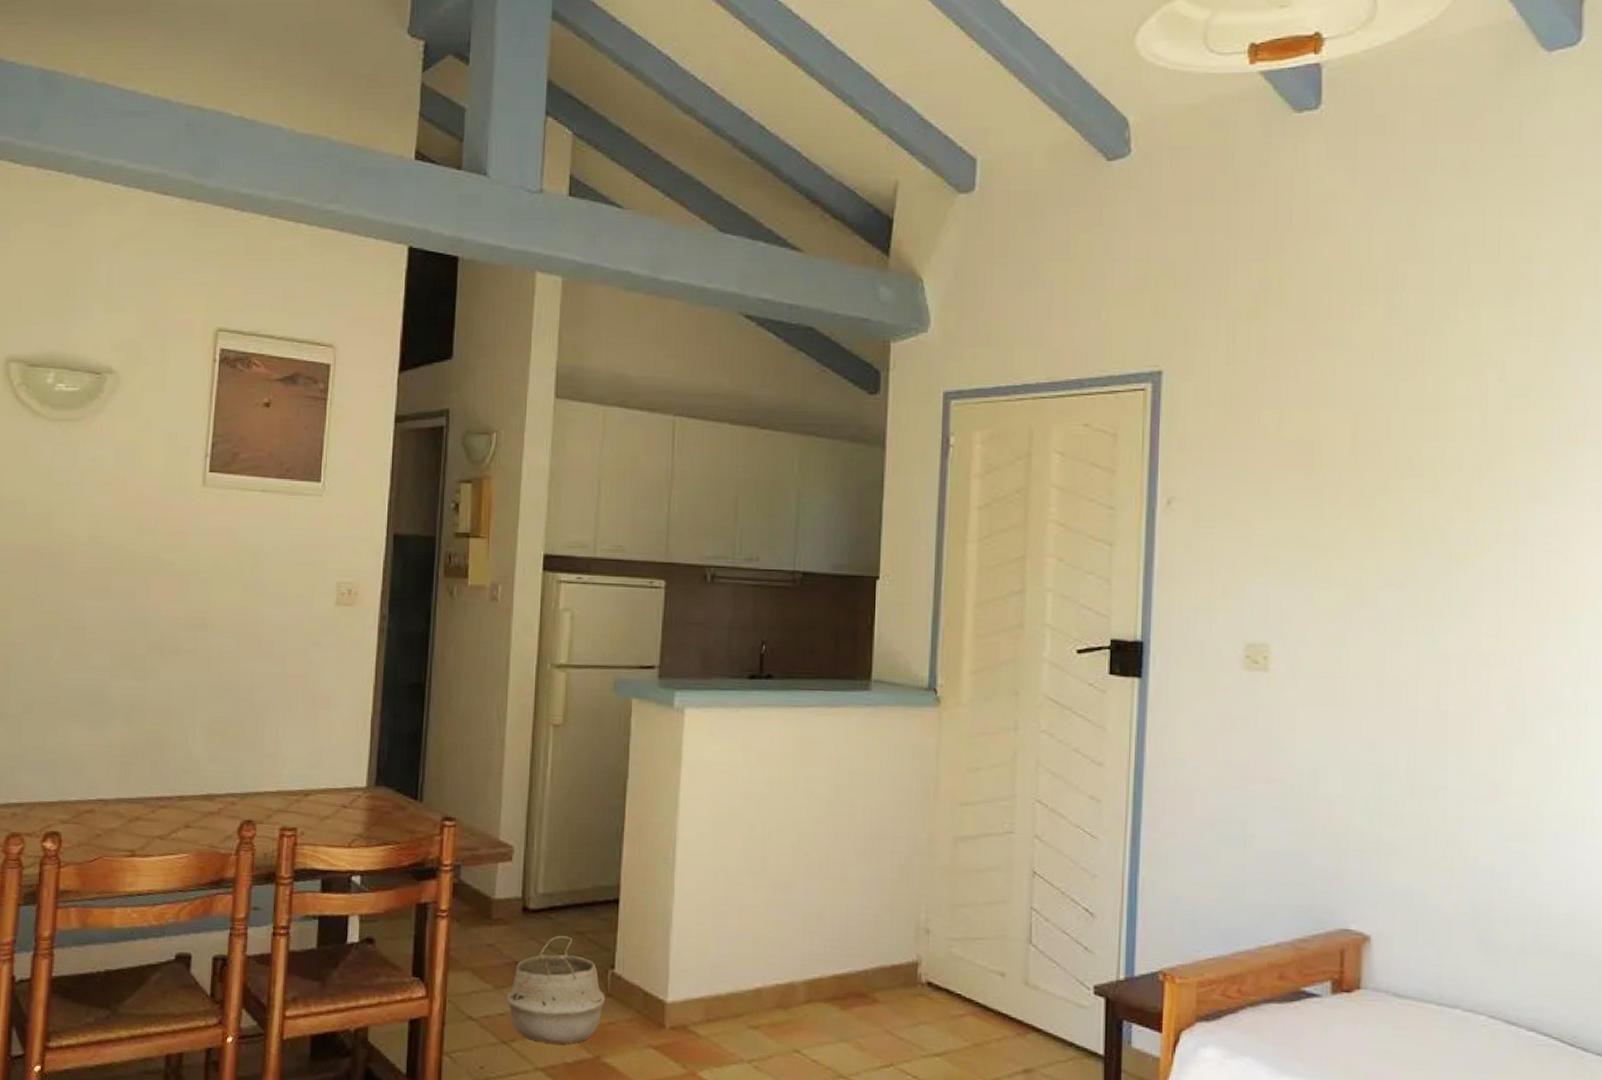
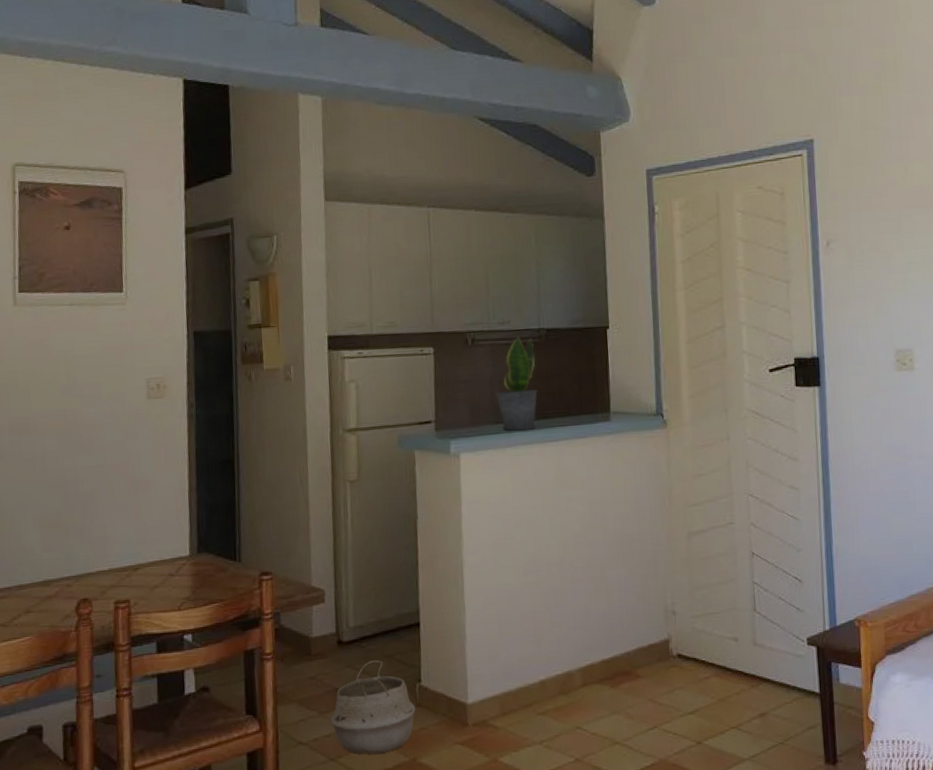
potted plant: none [734,577,786,691] -> present [496,336,538,432]

